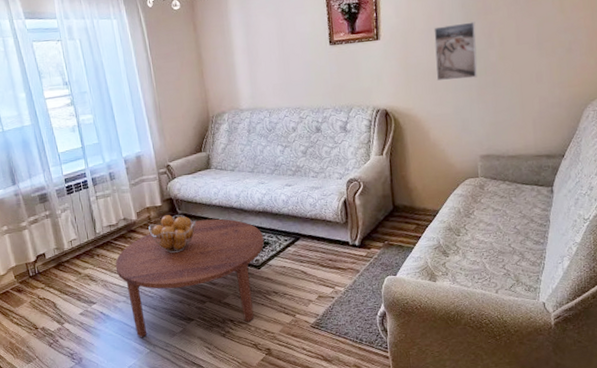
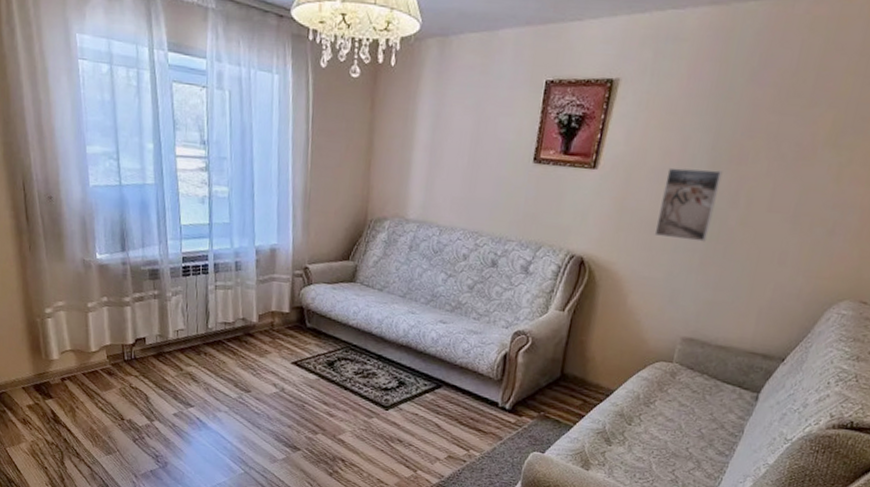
coffee table: present [115,218,264,338] -> none [222,339,400,466]
fruit basket: present [148,214,196,254] -> none [269,325,326,371]

